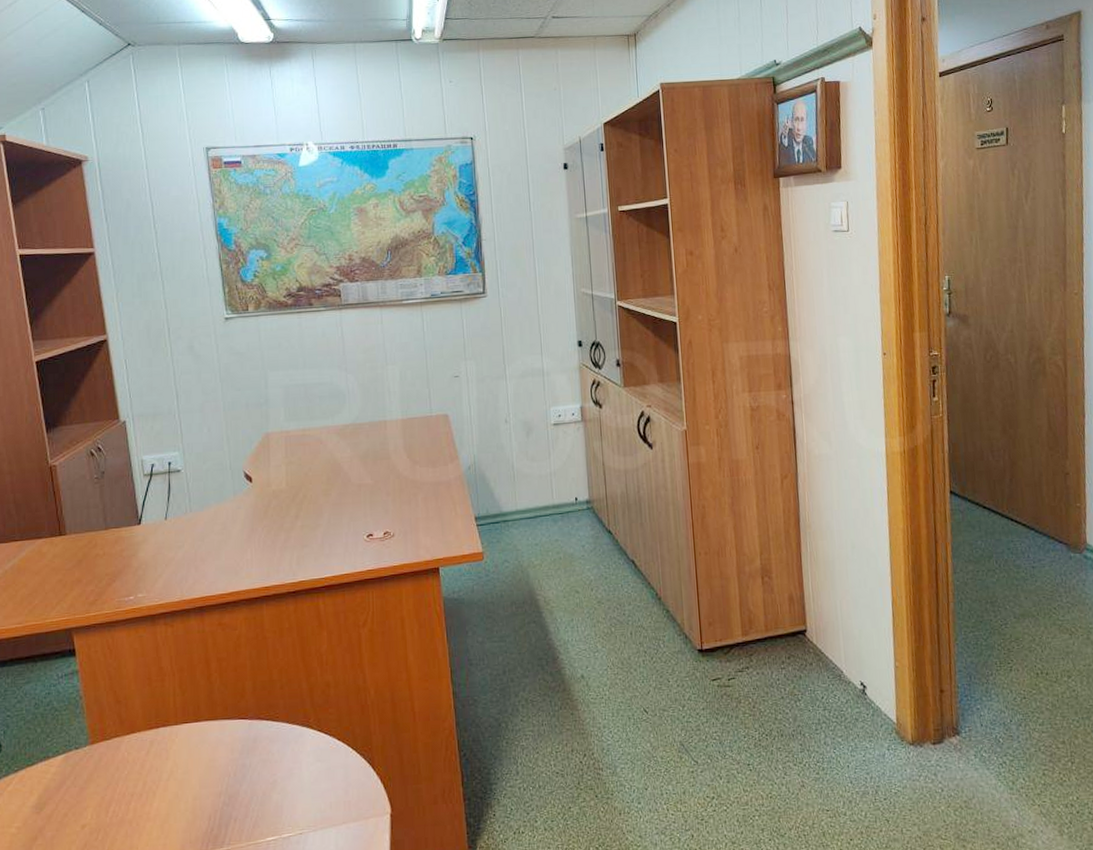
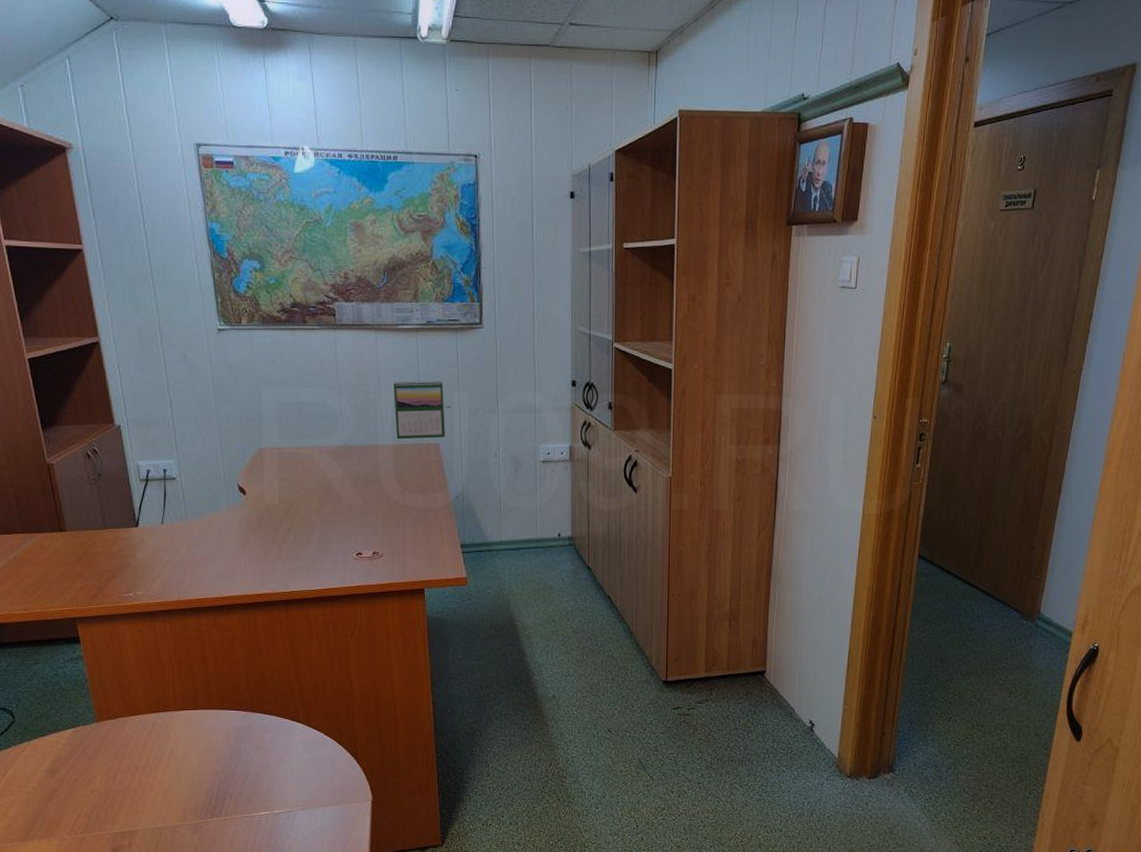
calendar: none [400,351,454,413] -> present [393,379,445,440]

